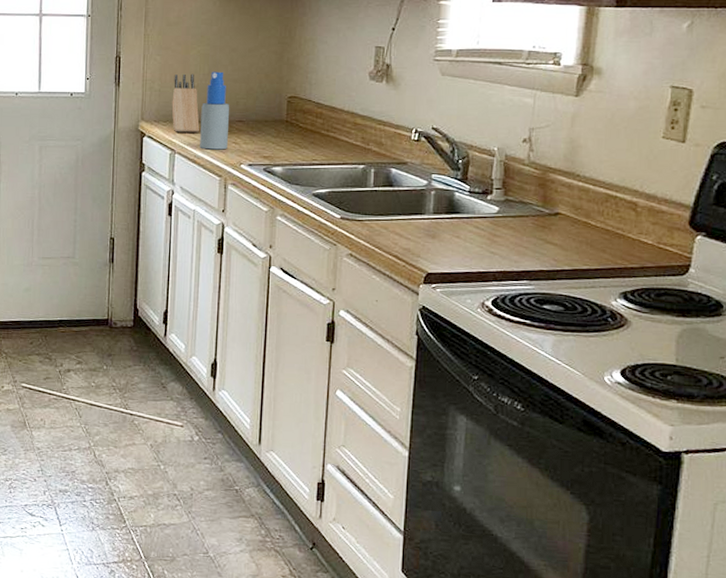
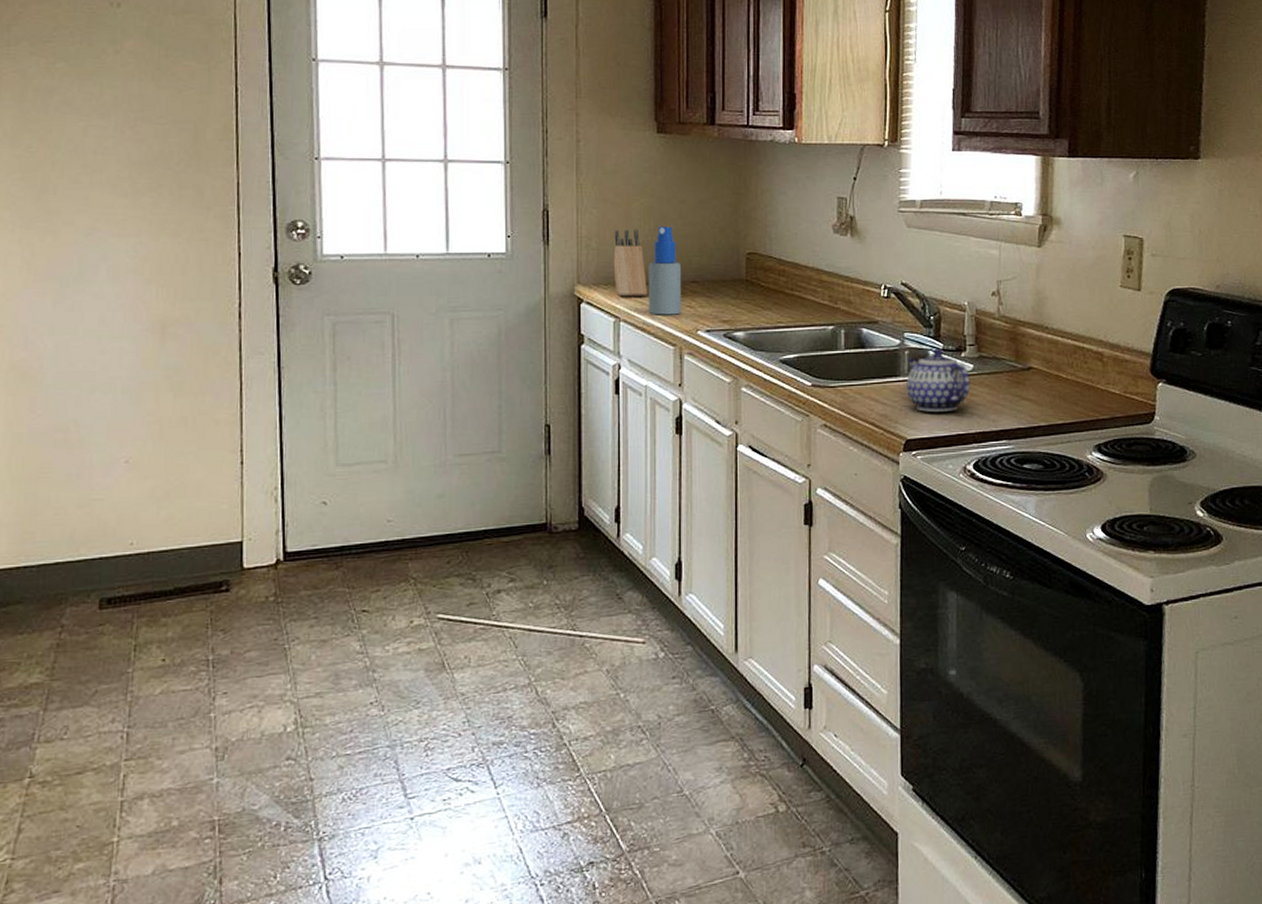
teapot: none [430,190,495,250] -> present [906,348,970,412]

